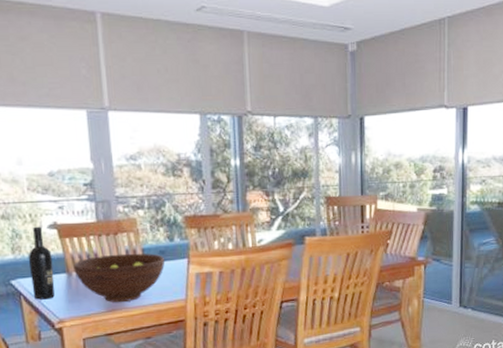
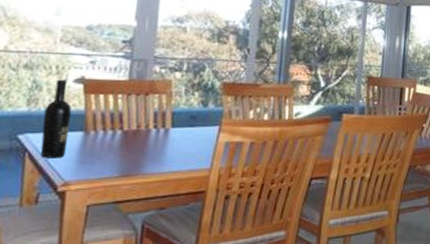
fruit bowl: present [73,253,165,302] -> none [92,115,195,167]

